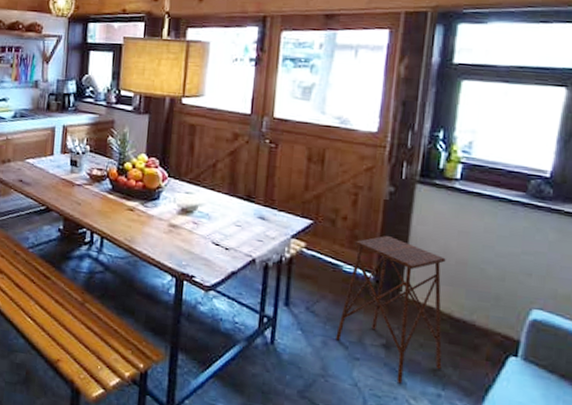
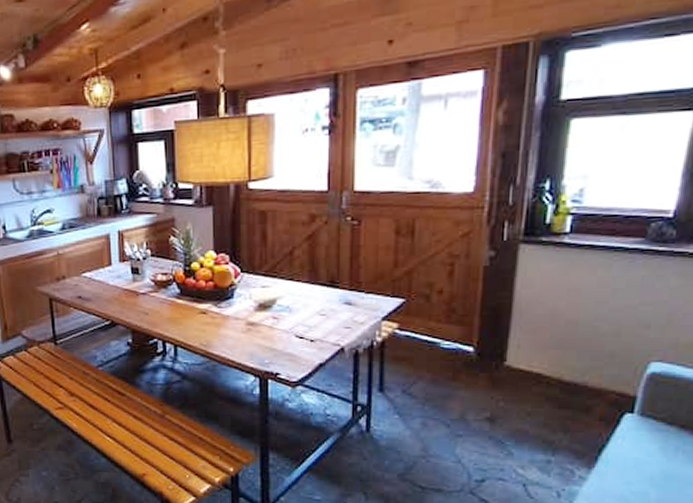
side table: present [335,235,446,384] -> none [436,304,554,455]

